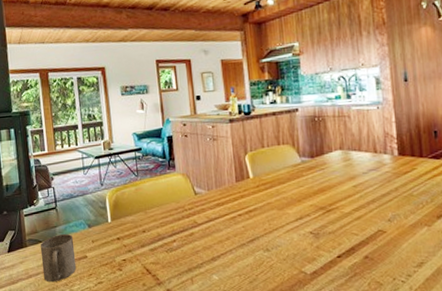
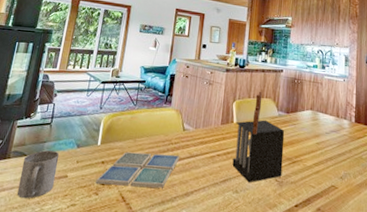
drink coaster: none [116,221,198,260] -> present [95,151,180,188]
knife block: none [253,139,317,240] -> present [232,92,285,183]

